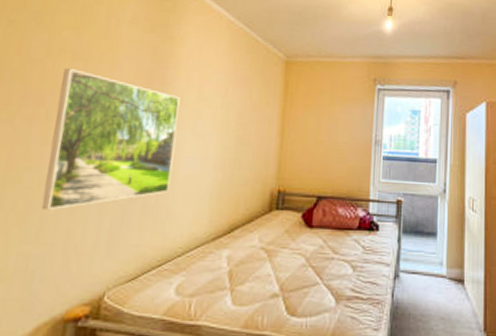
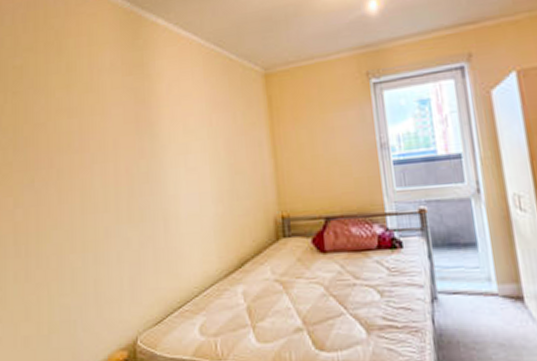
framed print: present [41,68,180,211] -> none [64,126,175,264]

